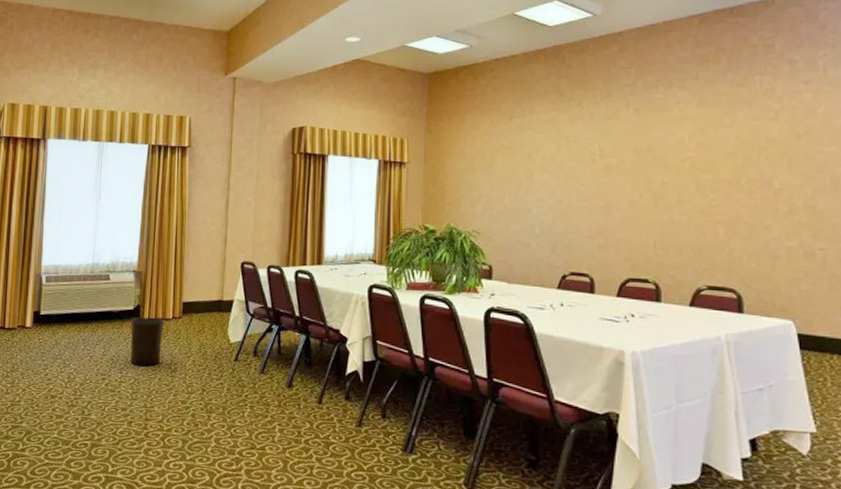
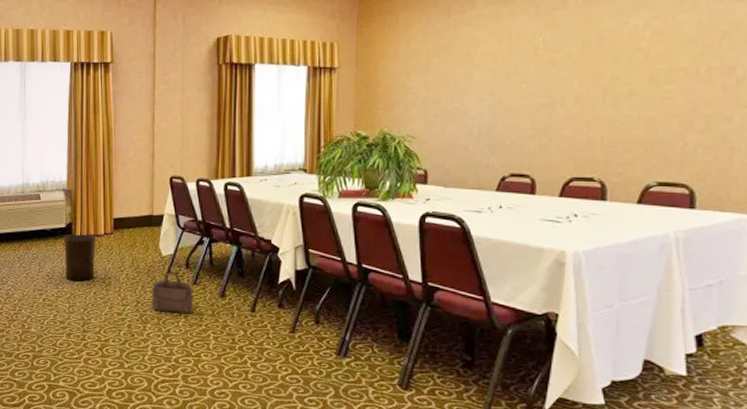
handbag: none [217,353,260,404] -> present [151,266,193,314]

